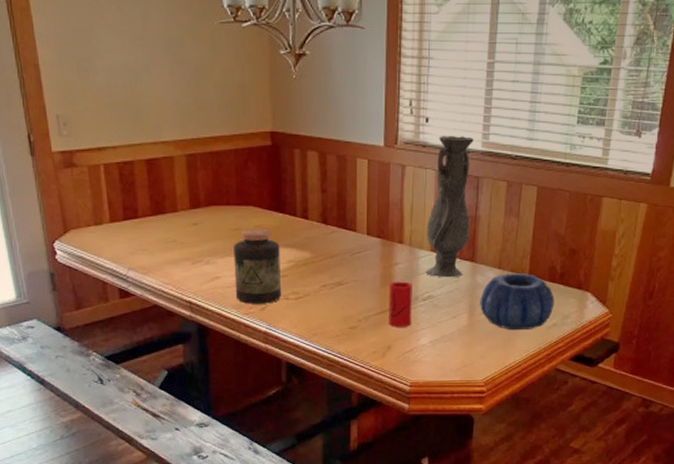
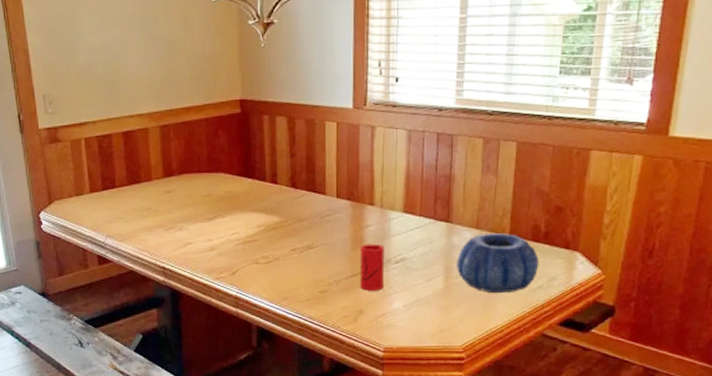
jar: present [234,228,281,304] -> none [205,194,251,269]
vase: present [425,135,474,278] -> none [398,93,446,240]

